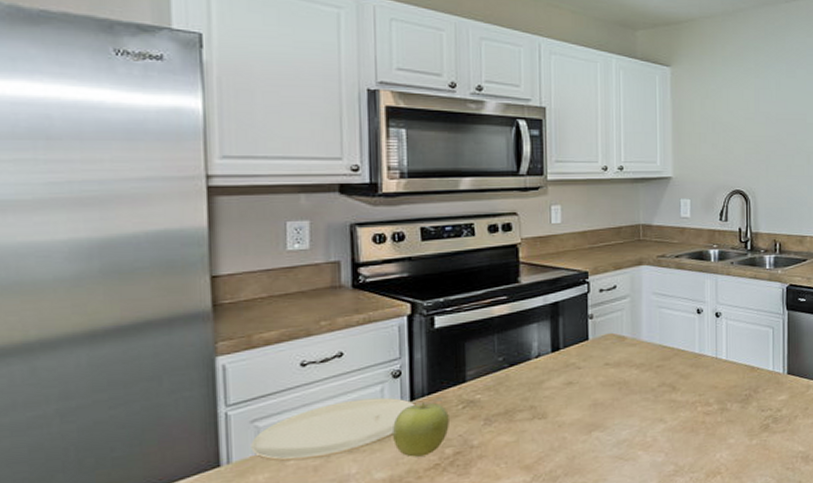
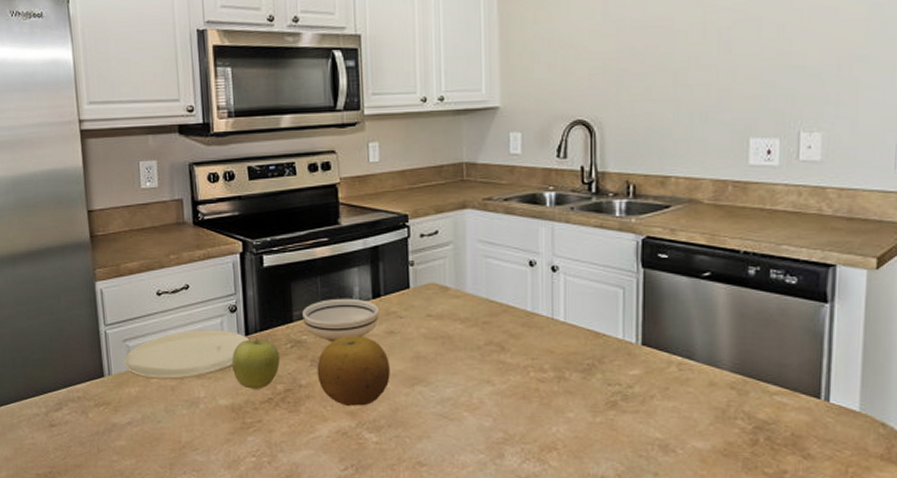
bowl: none [477,353,558,399] -> present [302,298,379,343]
fruit: none [491,389,568,461] -> present [317,336,390,406]

